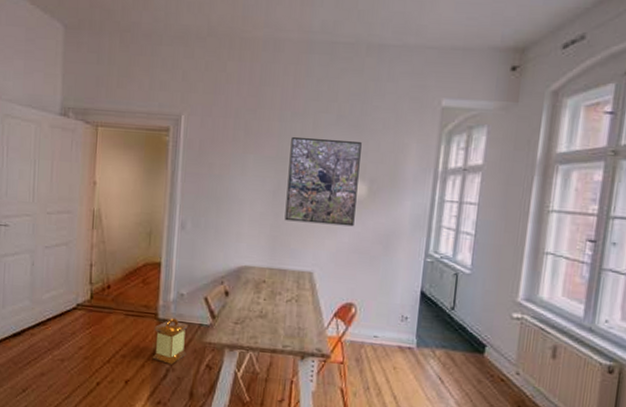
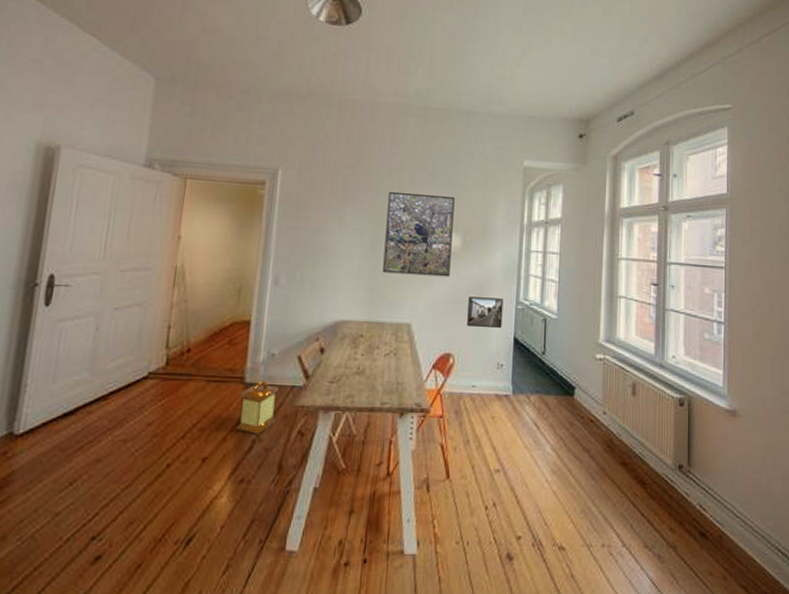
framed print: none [371,247,411,281] -> present [467,296,504,329]

